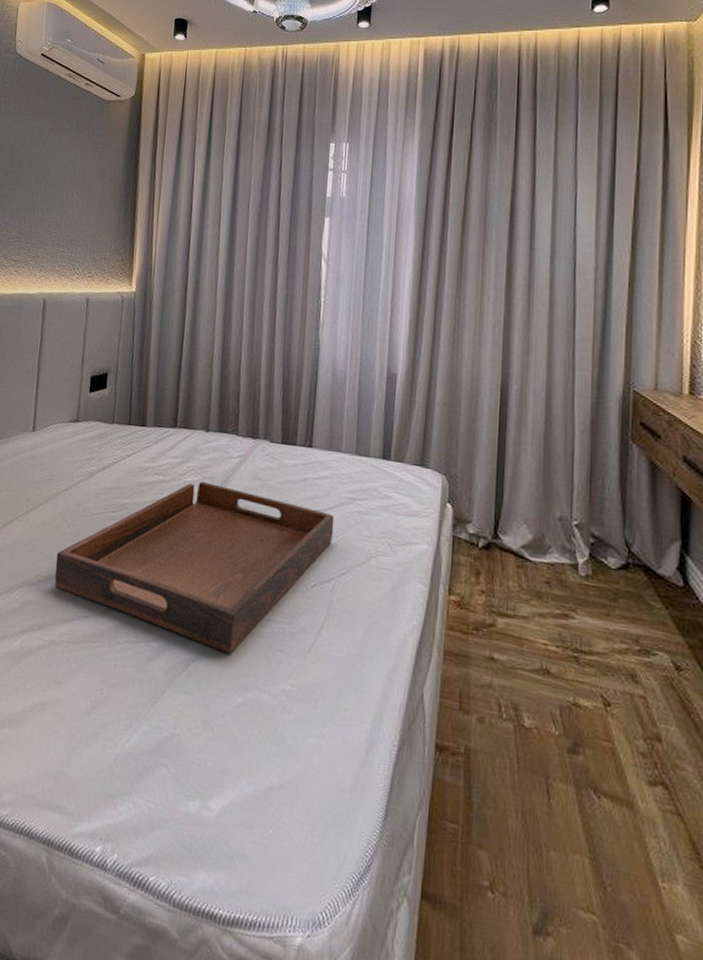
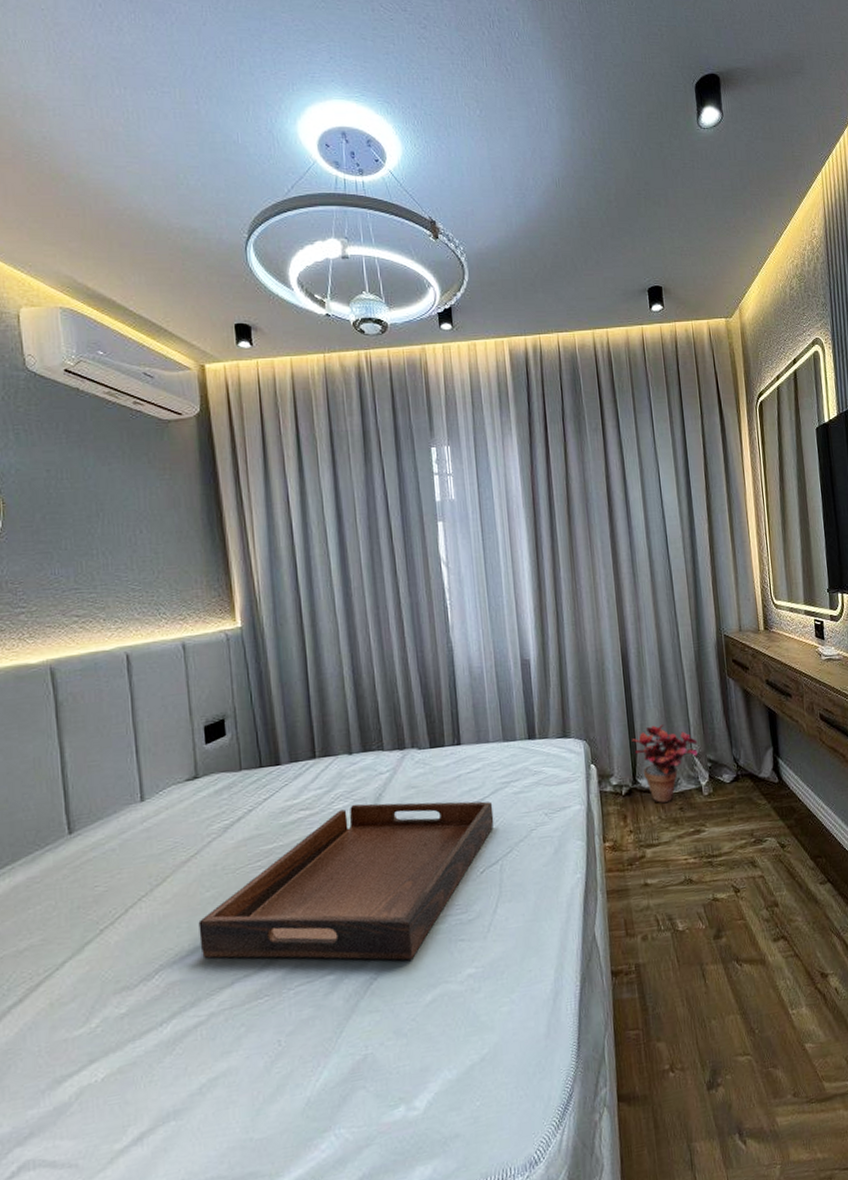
potted plant: none [499,477,581,571] -> present [632,724,698,803]

